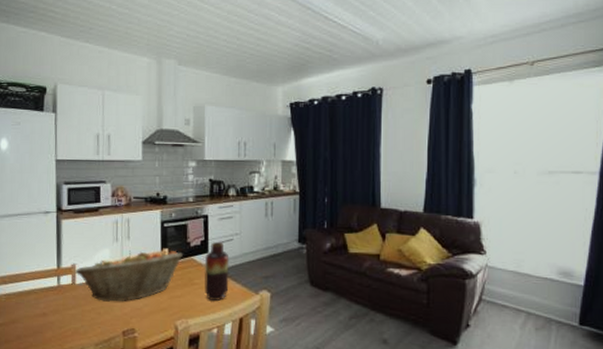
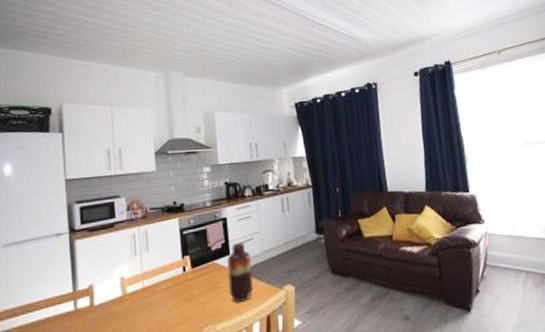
fruit basket: present [74,251,183,302] -> none [92,257,205,320]

